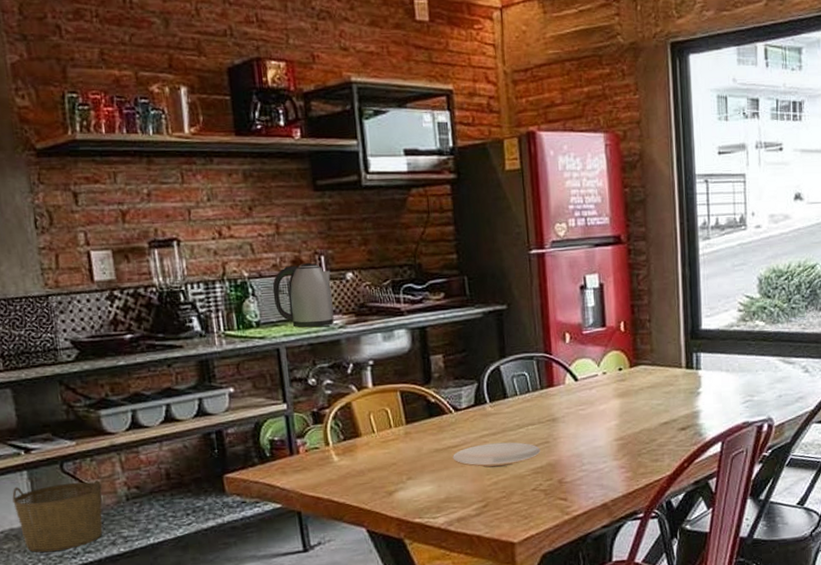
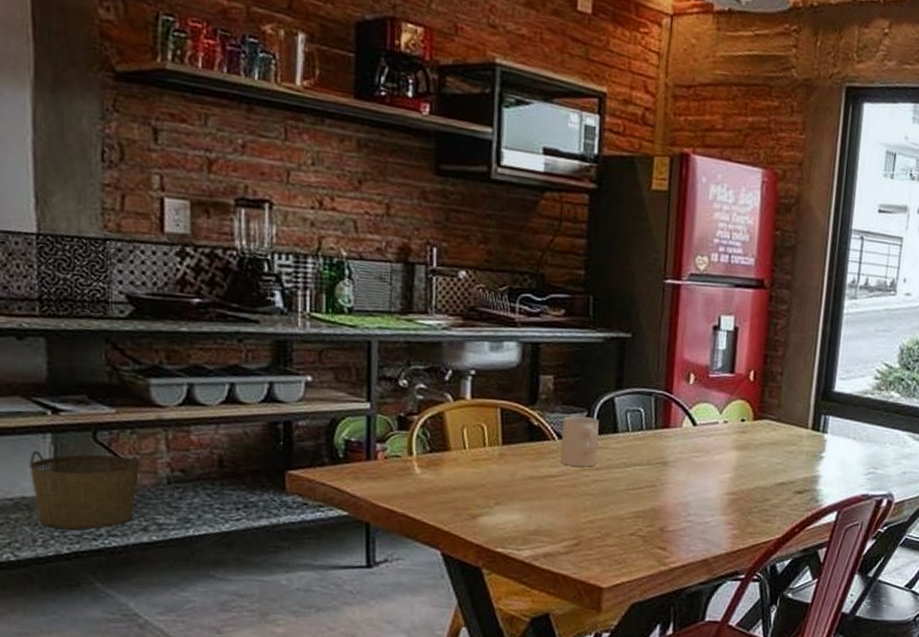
kettle: present [272,262,334,328] -> none [372,251,442,326]
plate: present [453,442,541,468] -> none [548,478,646,505]
cup: none [456,387,493,435] -> present [560,415,599,467]

